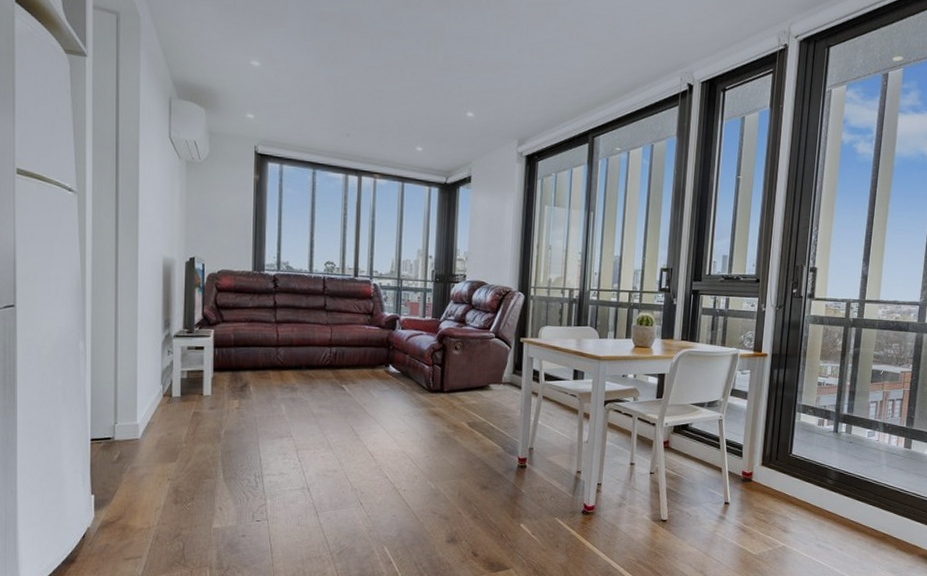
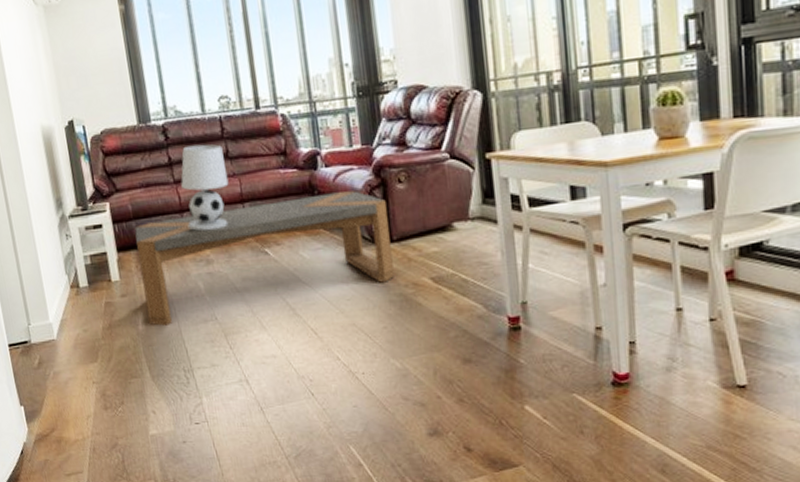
coffee table: none [231,349,443,437] -> present [134,191,394,326]
table lamp: none [280,295,322,364] -> present [181,144,229,231]

